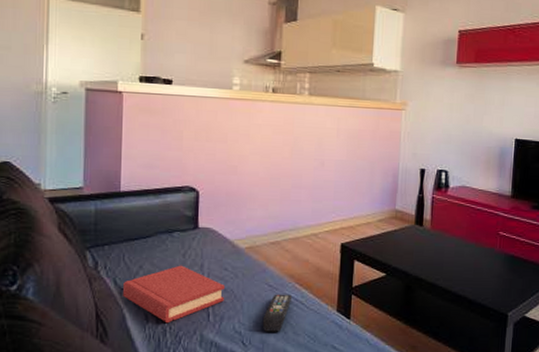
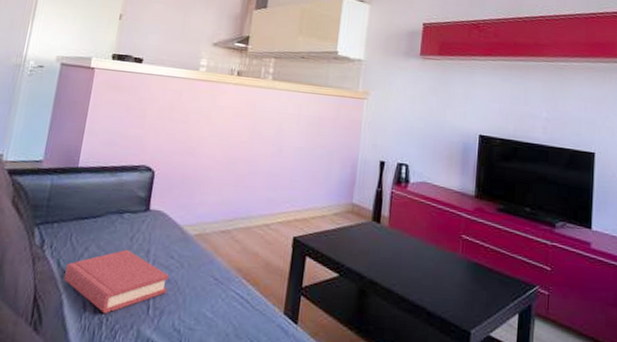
remote control: present [262,294,293,332] -> none [203,289,238,334]

